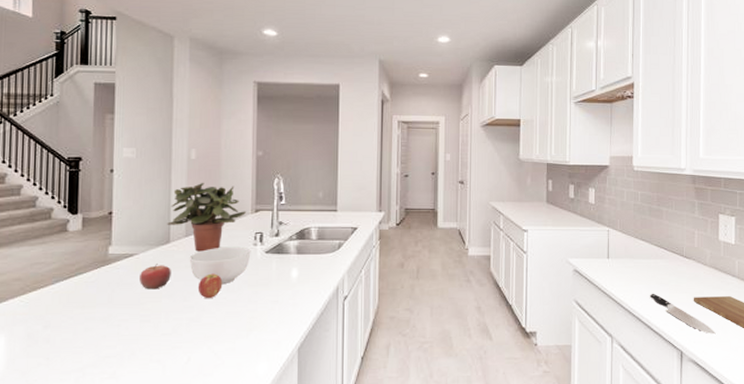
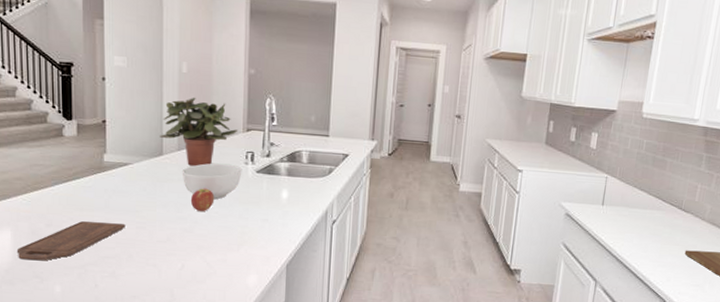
cutting board: none [9,319,129,368] -> present [16,221,125,261]
fruit: present [140,264,171,290] -> none [135,174,165,199]
knife: present [649,293,716,335] -> none [639,243,703,288]

